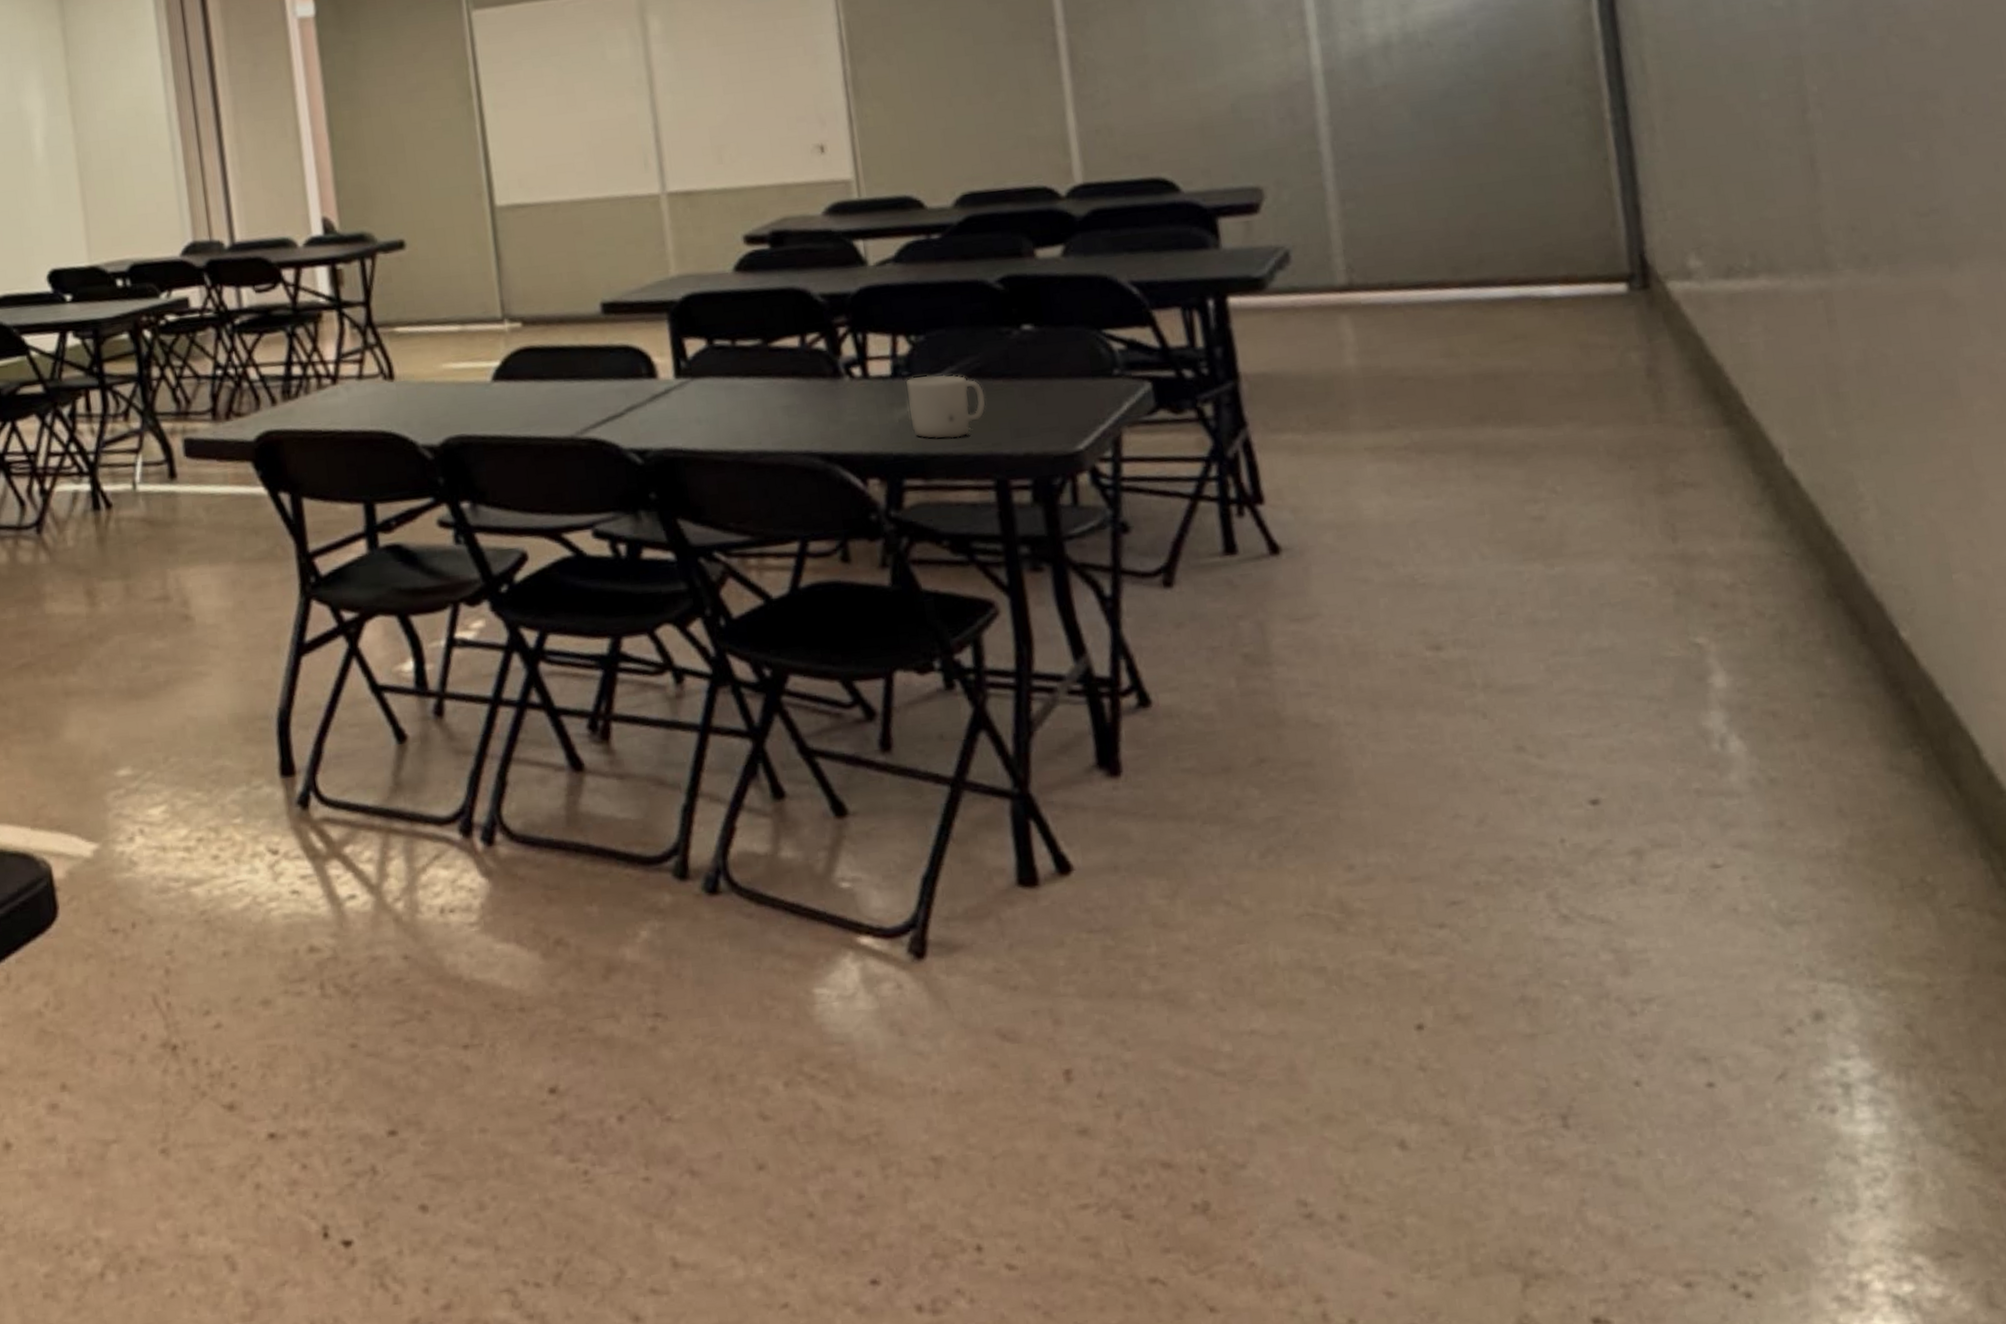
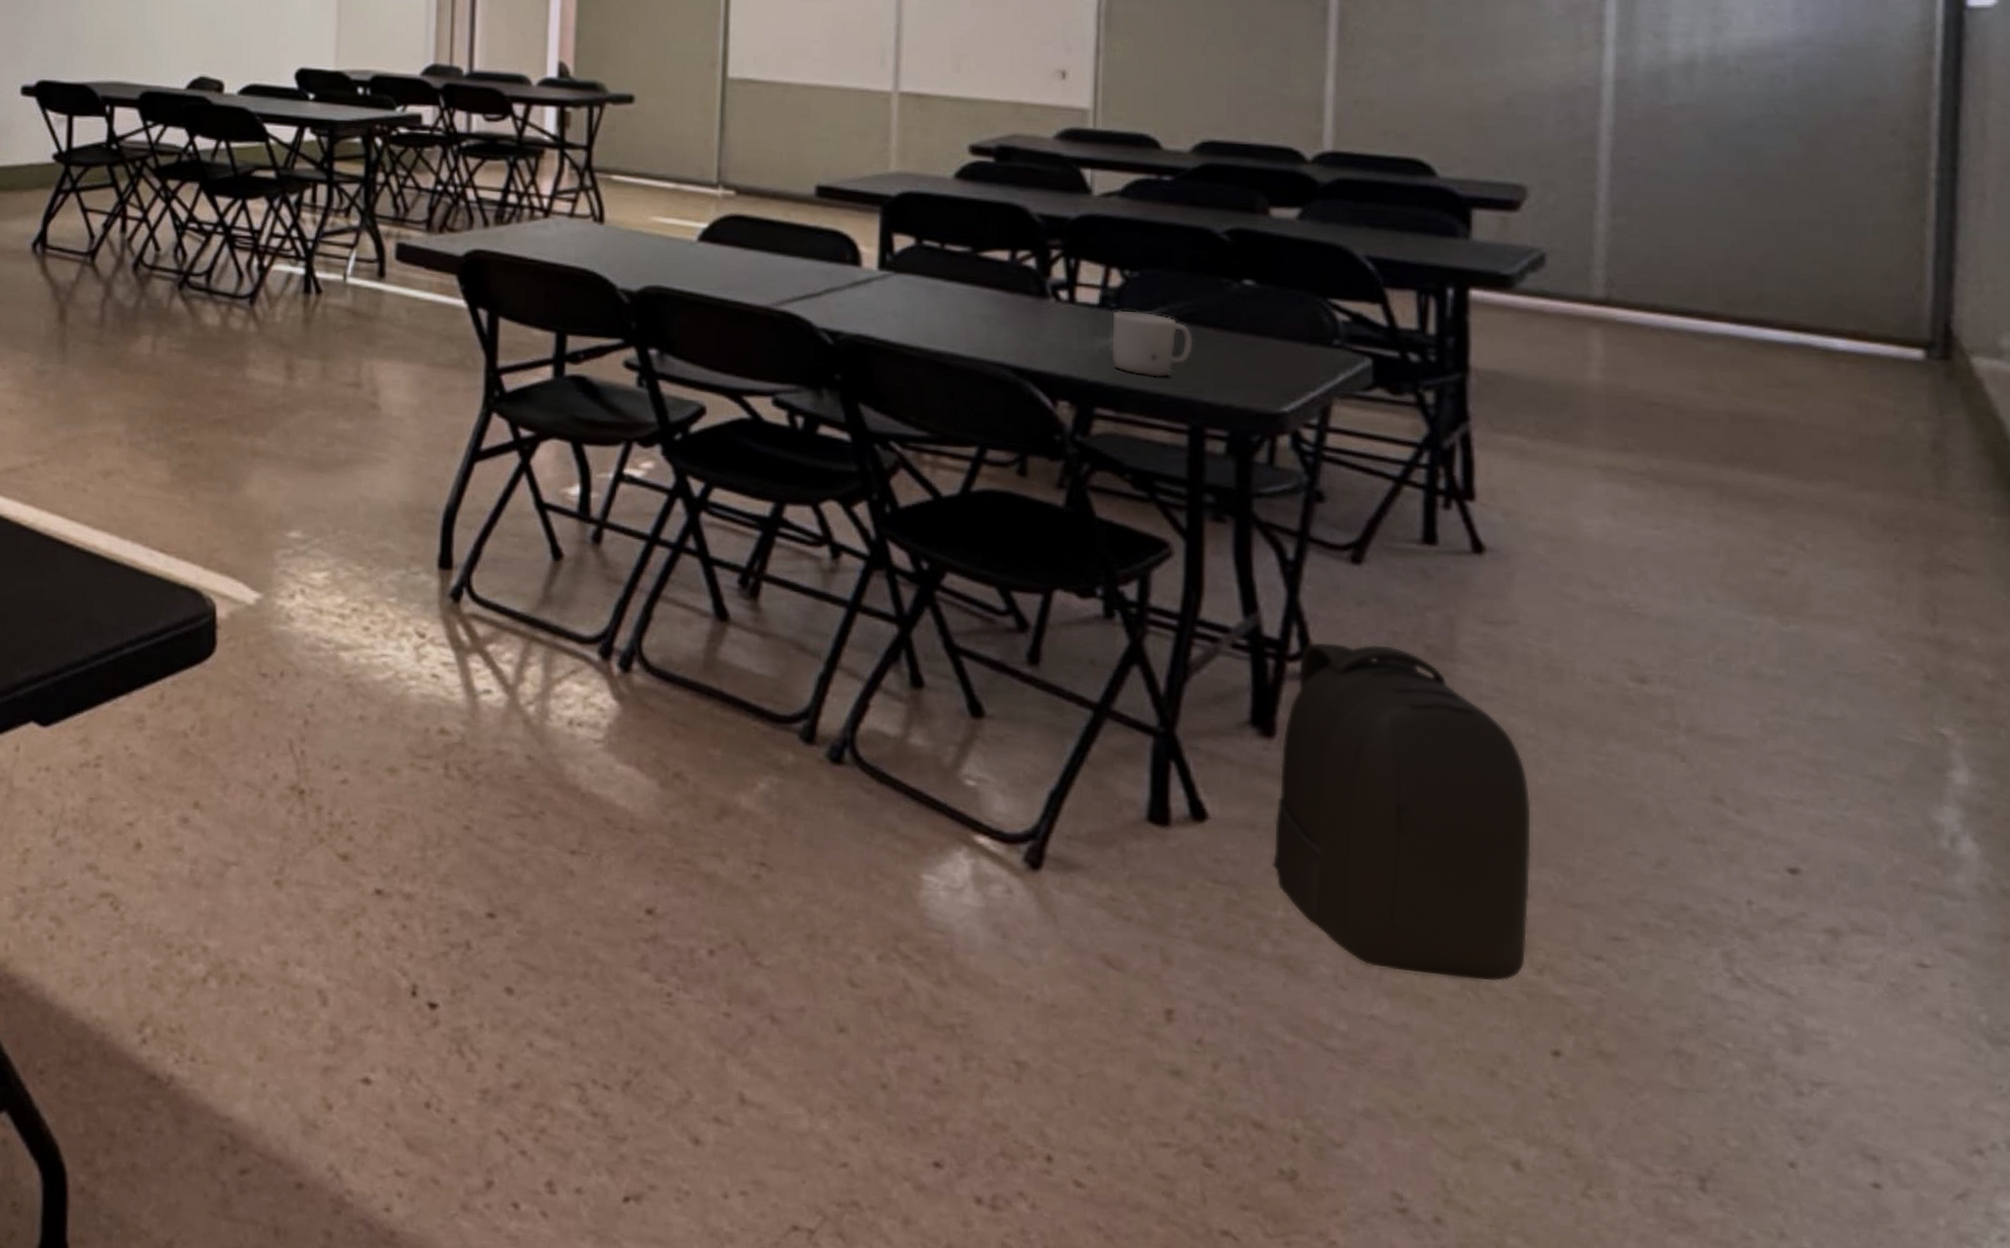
backpack: none [1128,661,1379,982] -> present [1272,641,1531,982]

